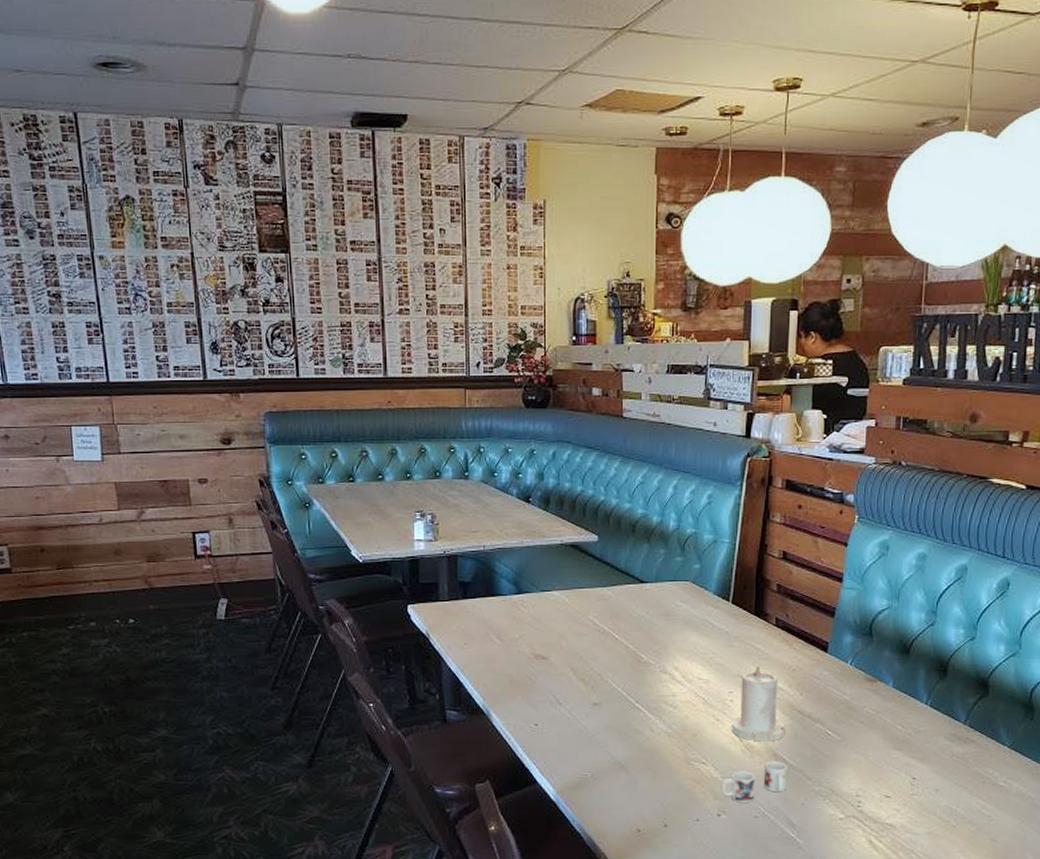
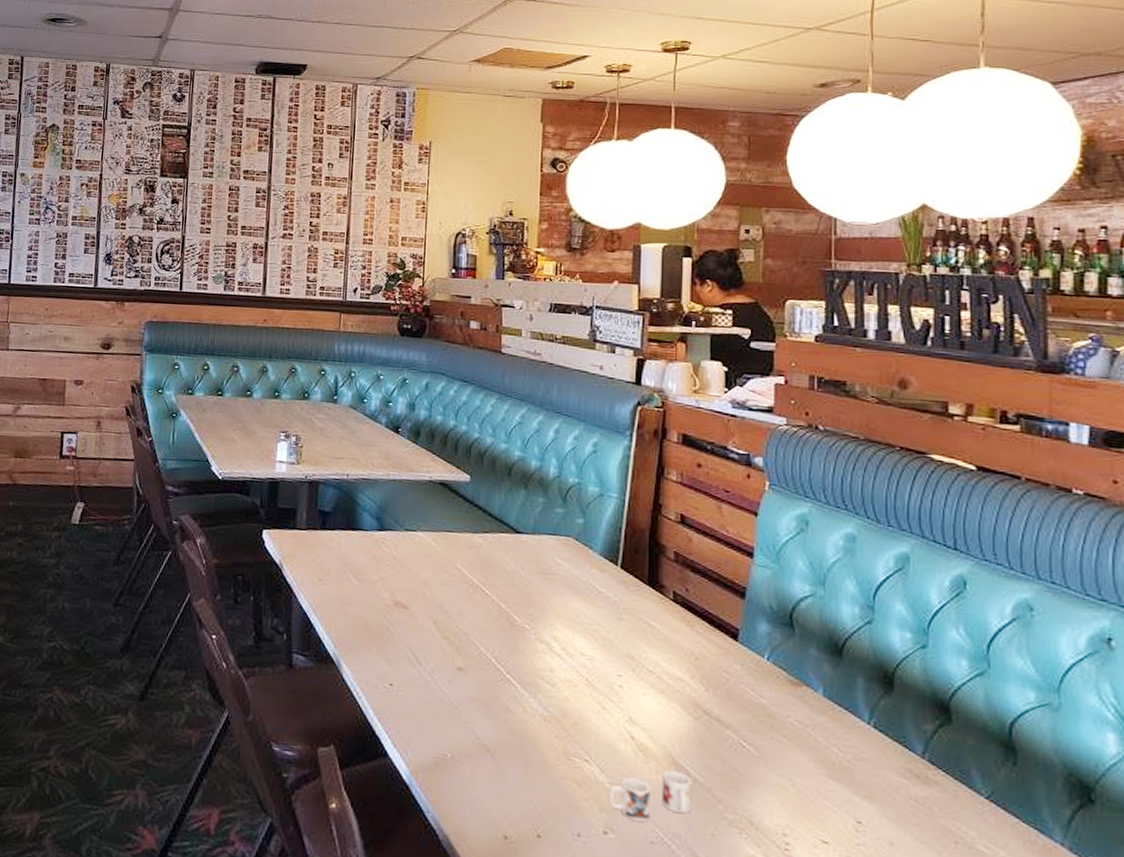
candle: present [731,666,786,742] -> none [620,647,688,745]

